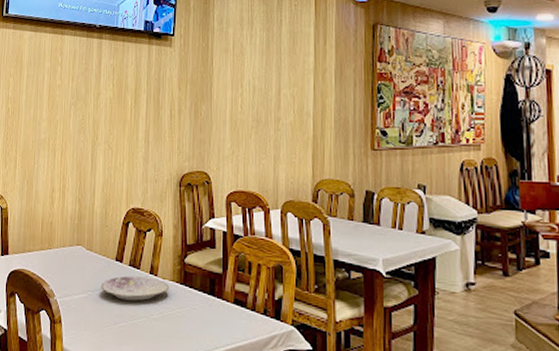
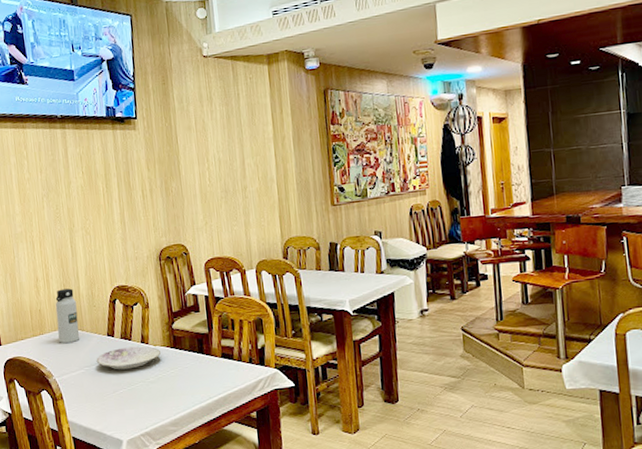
water bottle: none [66,203,89,263] -> present [55,288,80,344]

